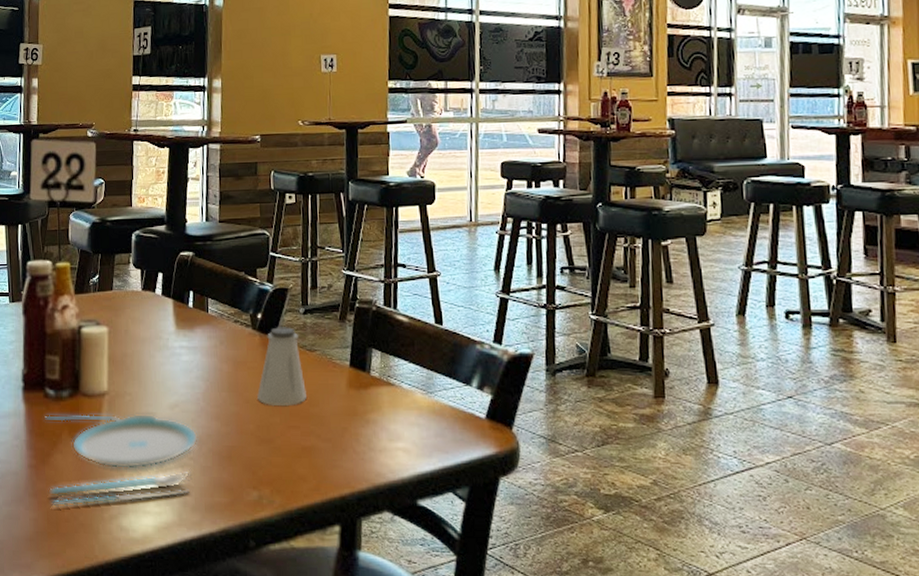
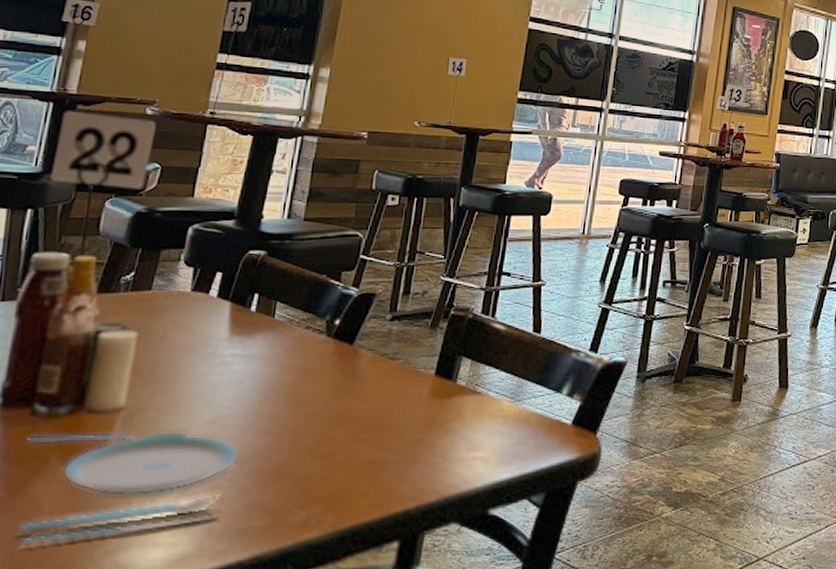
saltshaker: present [256,327,306,406] -> none [320,334,381,417]

